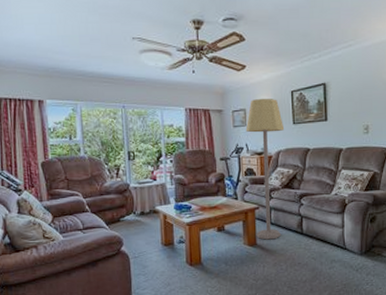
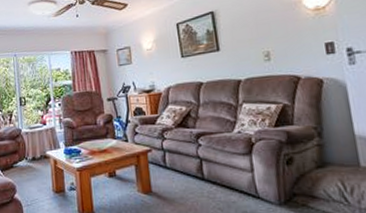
lamp: present [245,98,285,240] -> none [131,33,180,187]

